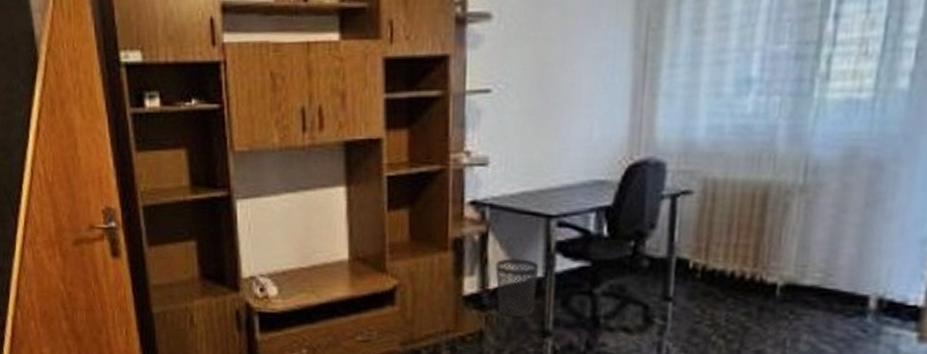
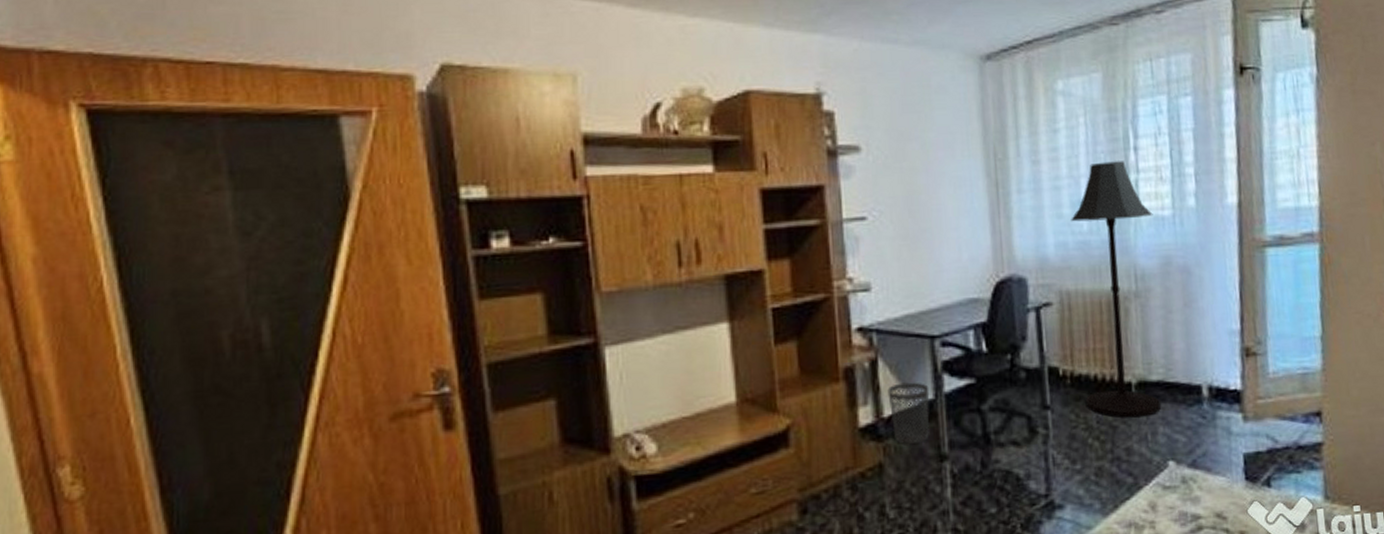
floor lamp: none [716,31,845,322] -> present [1071,161,1161,418]

